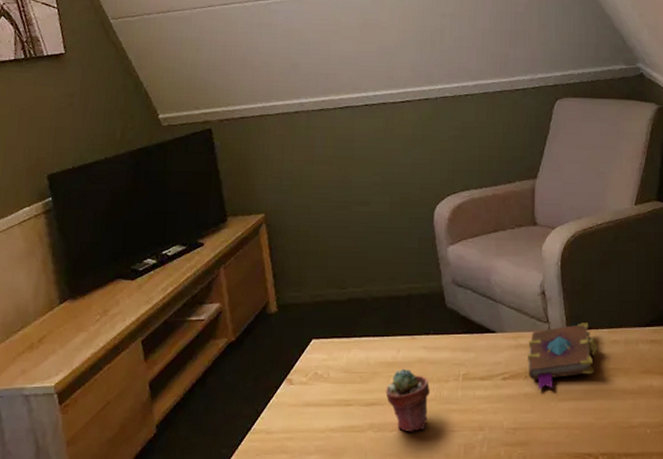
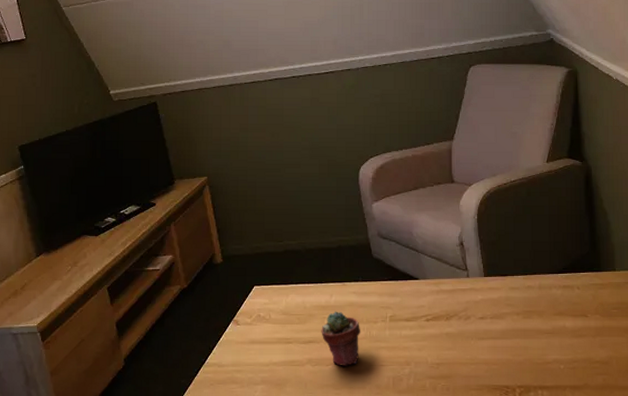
book: present [527,323,597,389] -> none [447,270,513,329]

